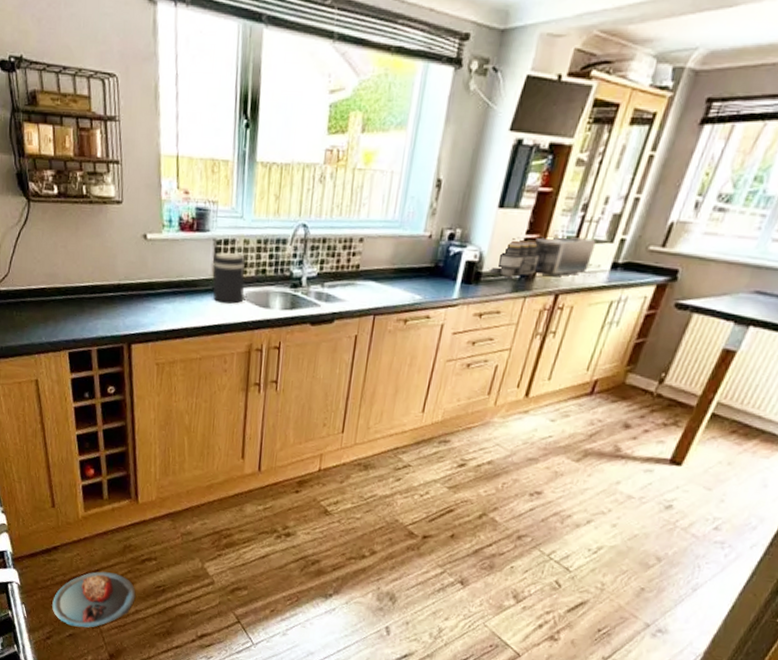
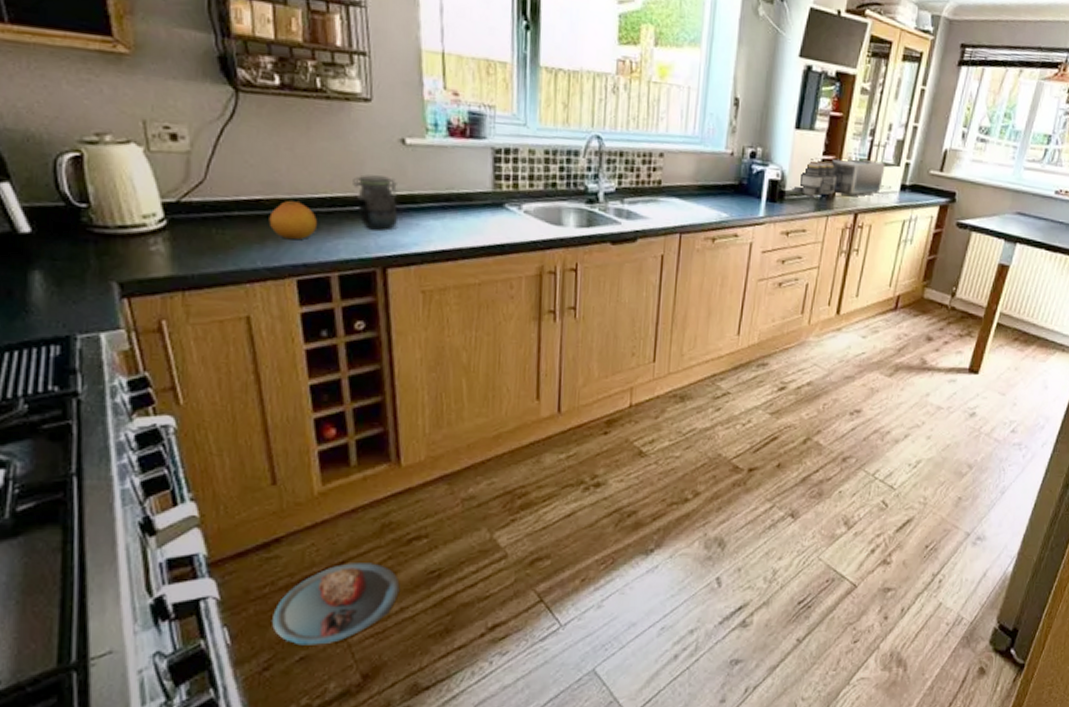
fruit: none [50,288,83,321] -> present [269,200,318,240]
jar: none [108,266,140,313] -> present [353,174,398,230]
cylinder: present [212,252,245,304] -> none [491,163,532,220]

